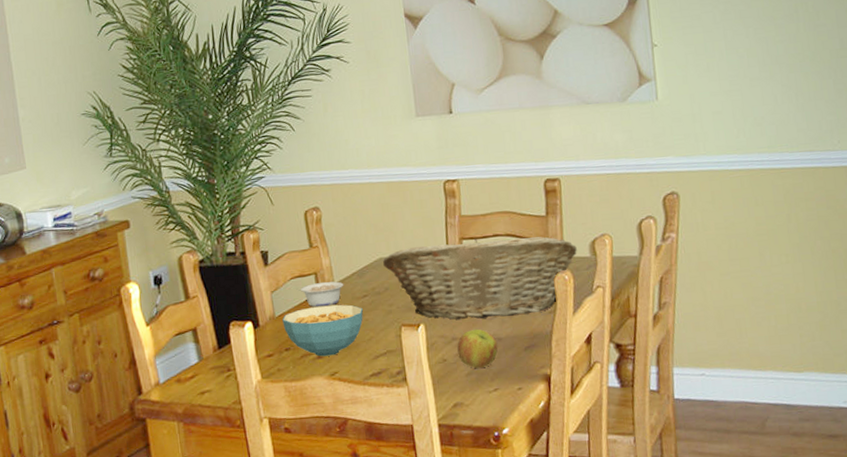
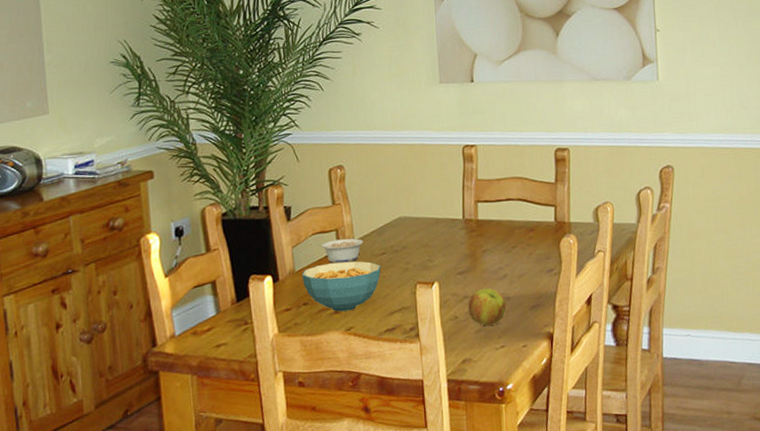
fruit basket: present [383,236,577,320] -> none [402,201,582,279]

